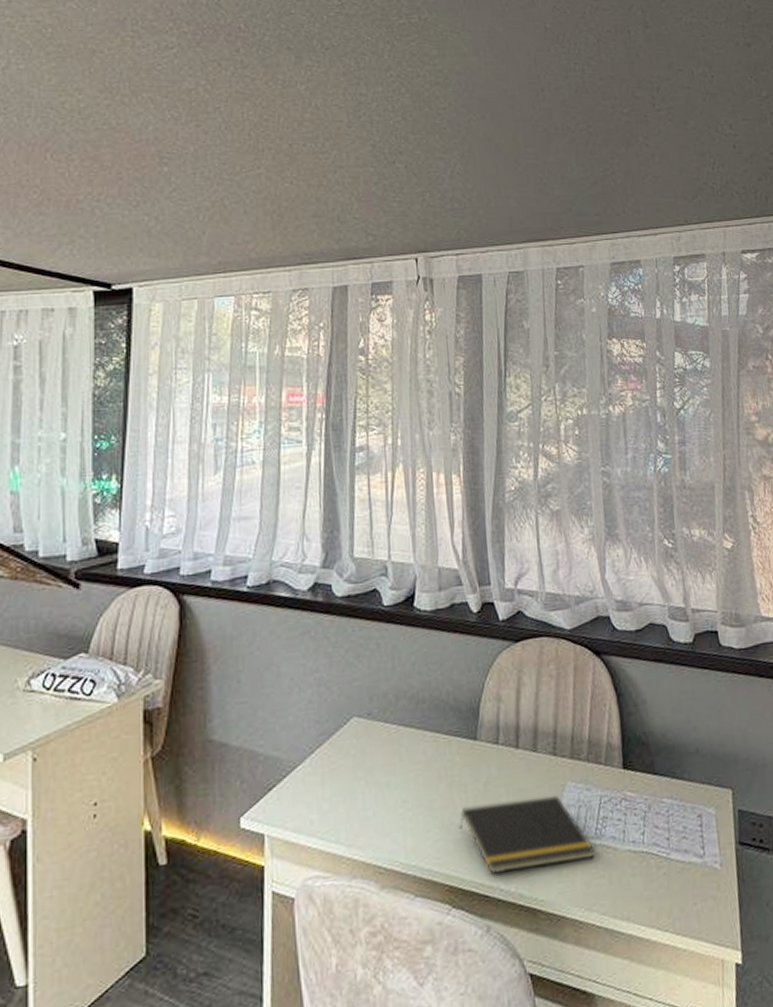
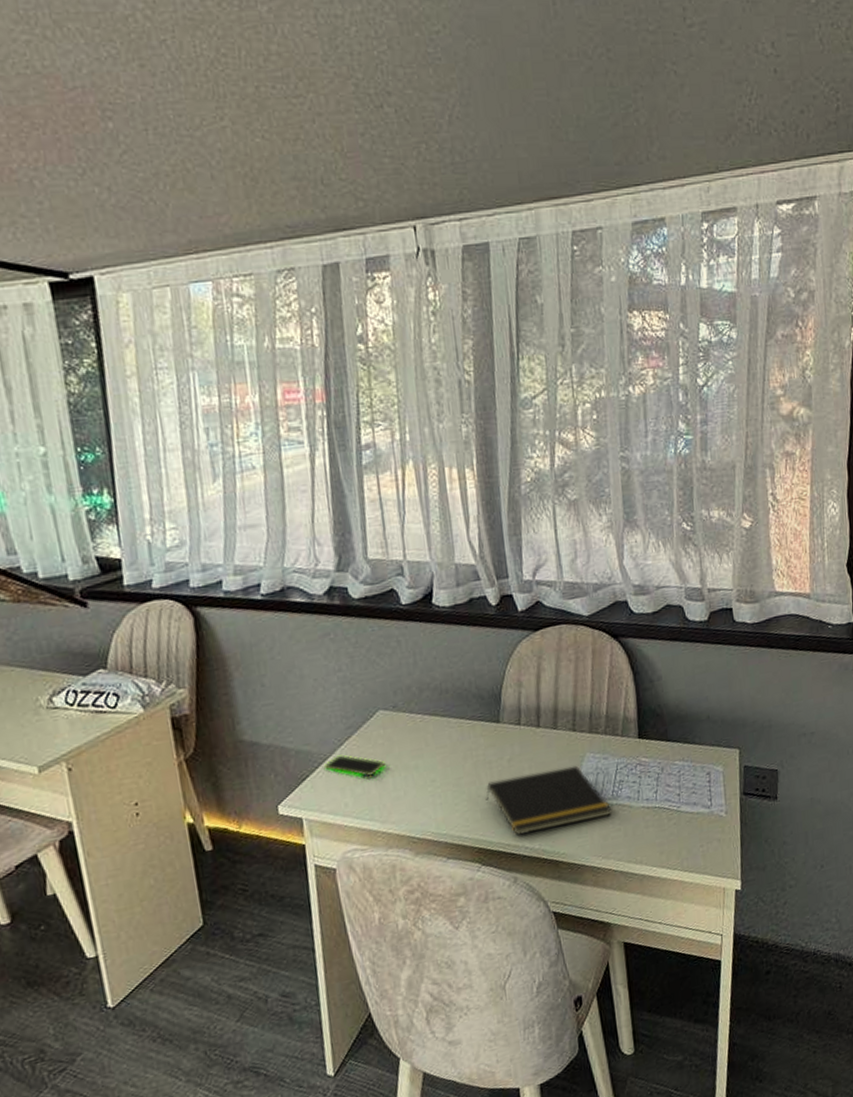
smartphone: none [291,764,356,791] -> present [323,755,386,776]

